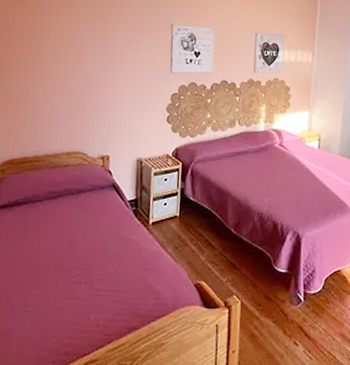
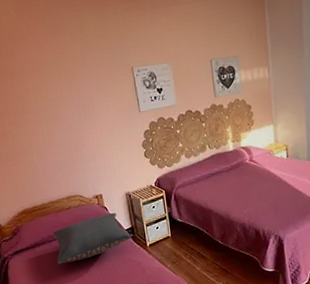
pillow: none [36,178,133,232] -> present [53,212,131,264]

